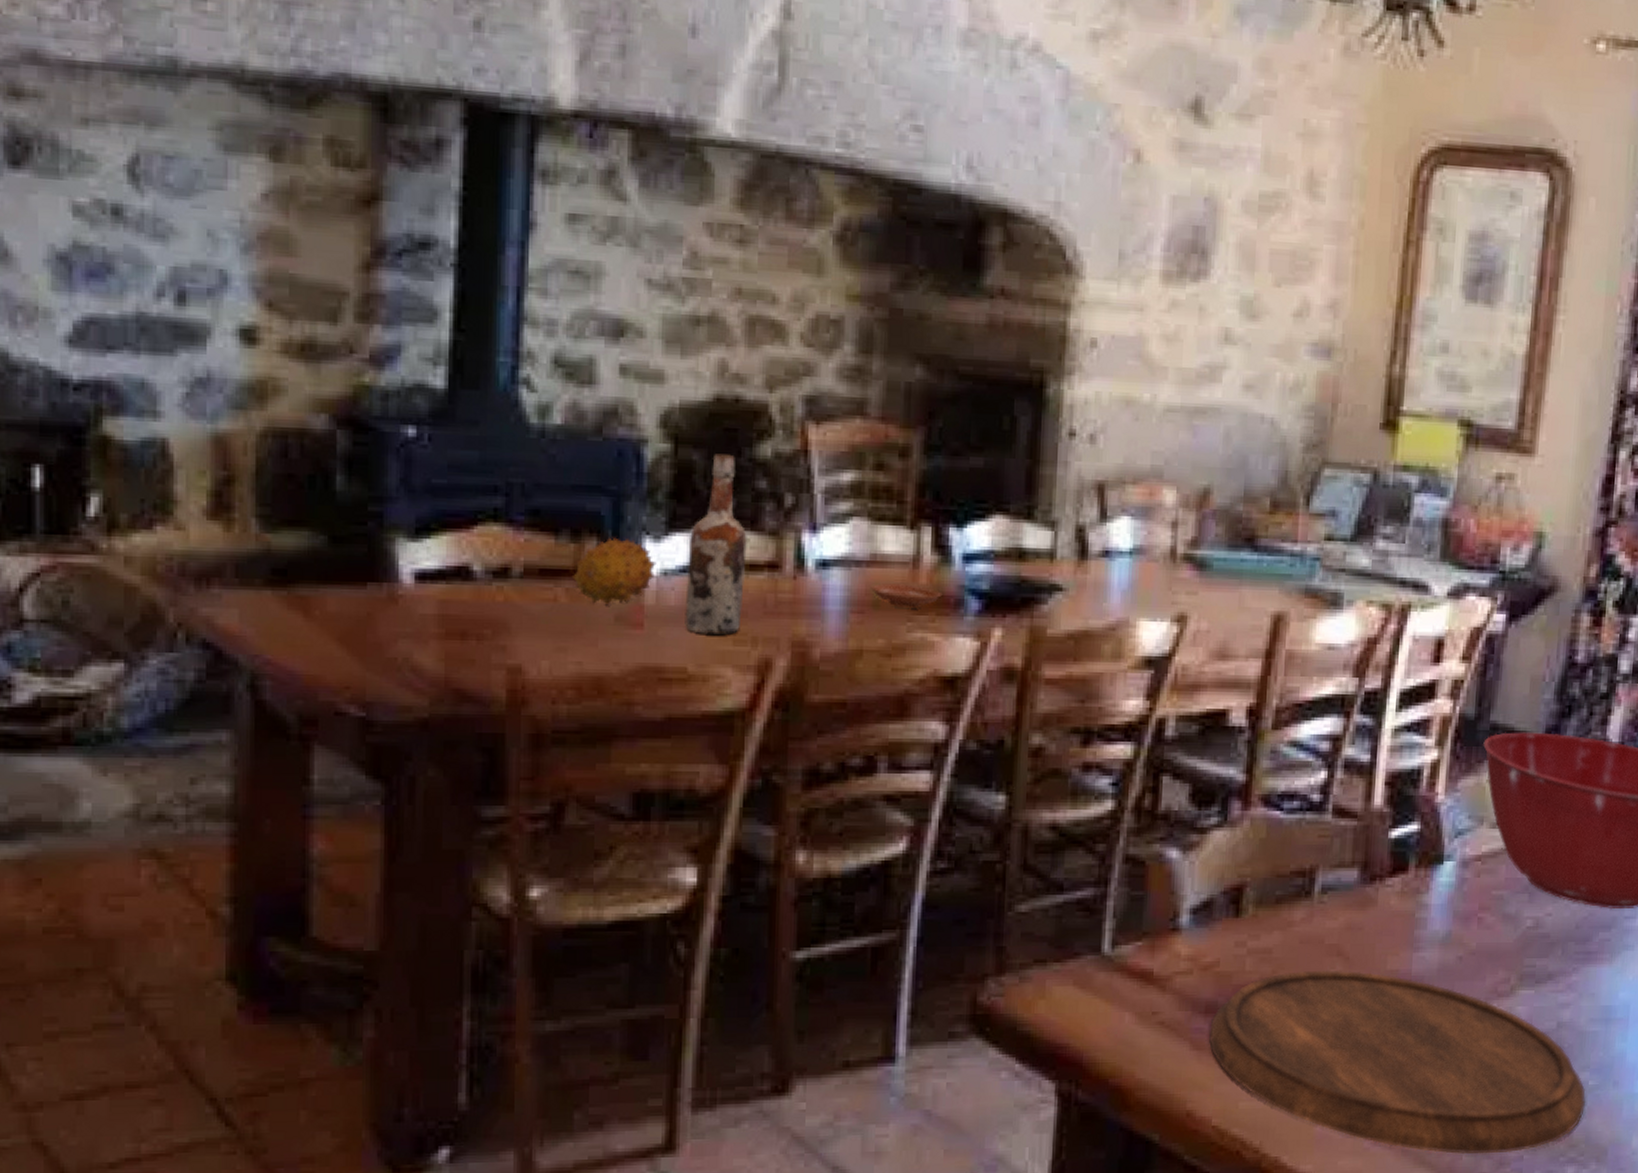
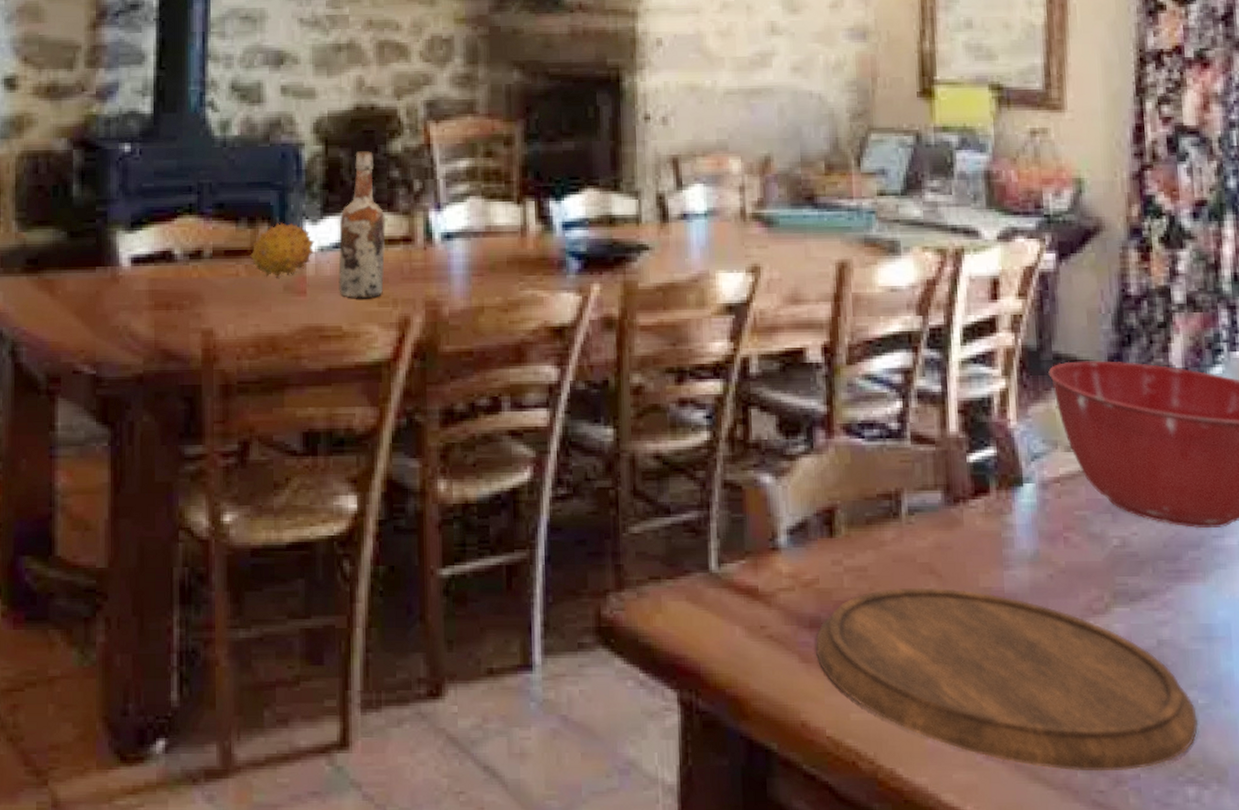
plate: present [870,583,943,608] -> none [487,250,547,270]

